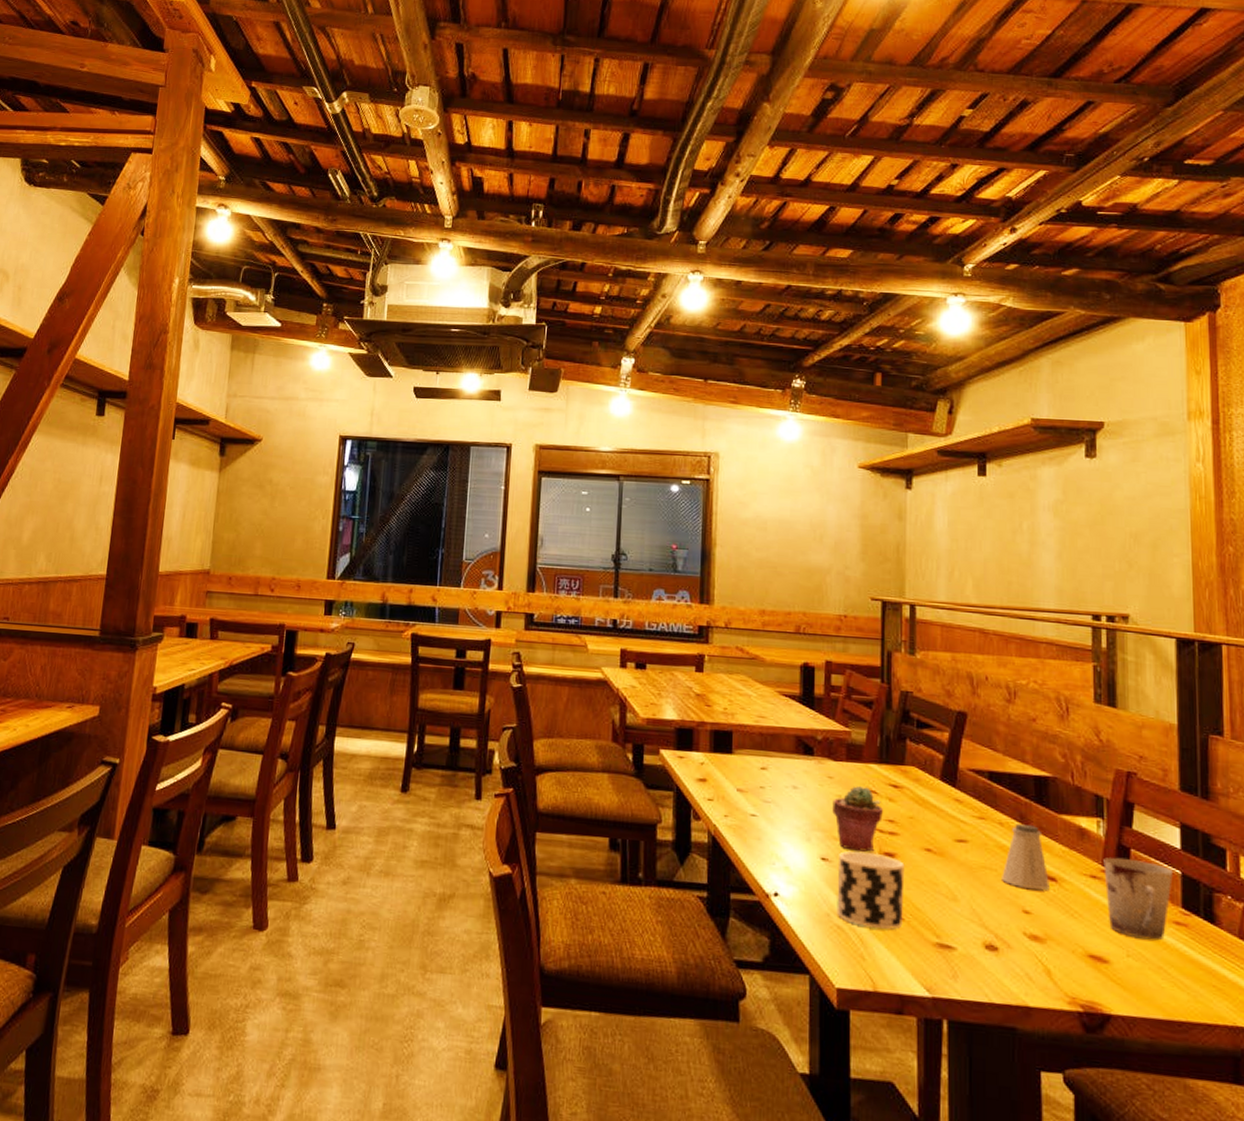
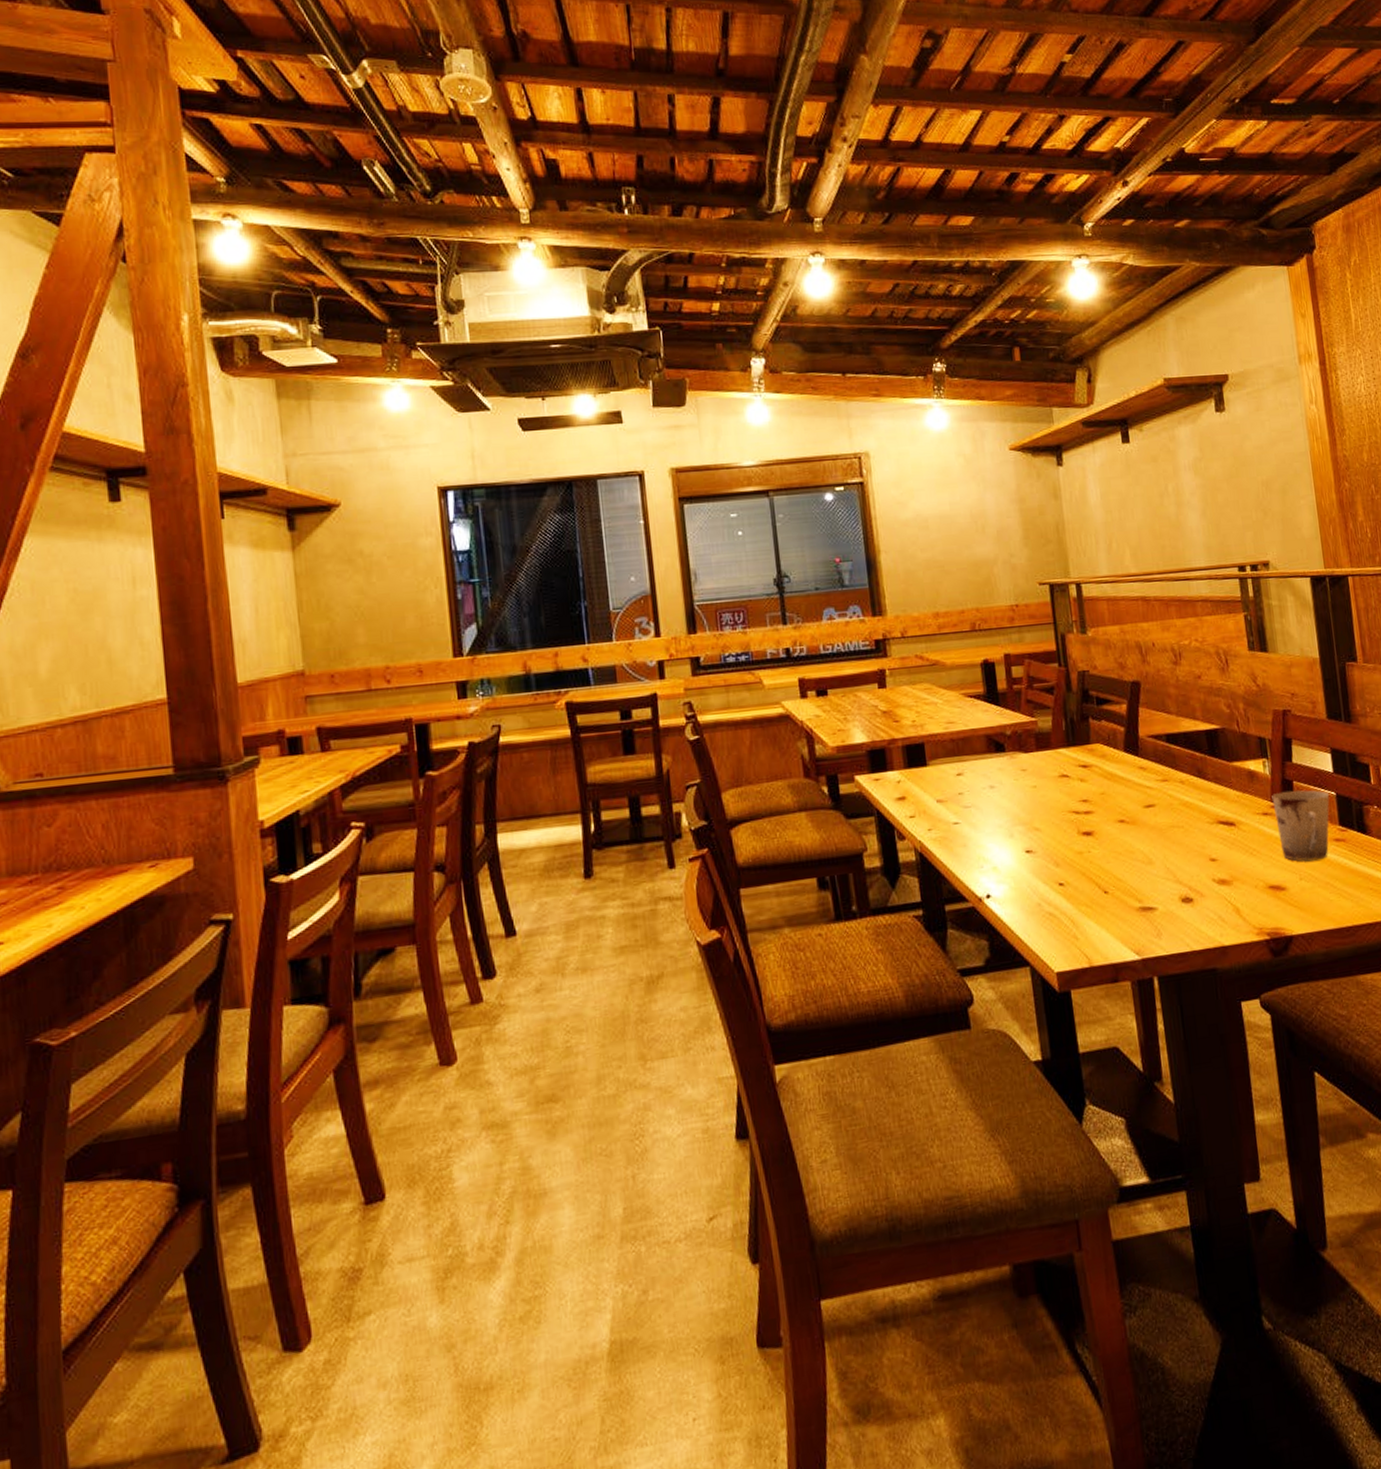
potted succulent: present [832,785,884,852] -> none [1029,772,1078,838]
cup: present [837,851,905,930] -> none [1042,835,1108,908]
saltshaker: present [1002,824,1050,890] -> none [1188,777,1230,838]

